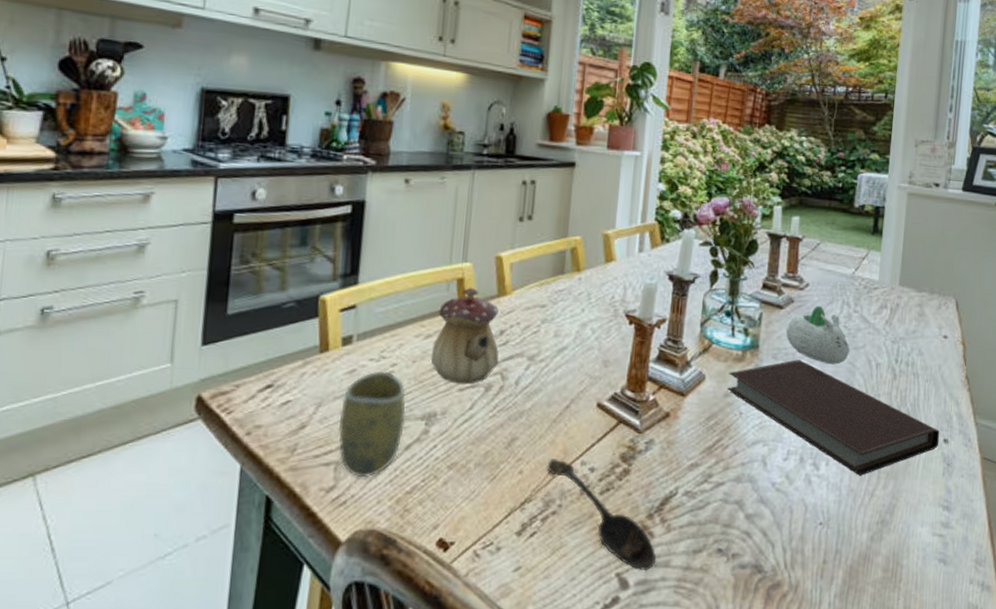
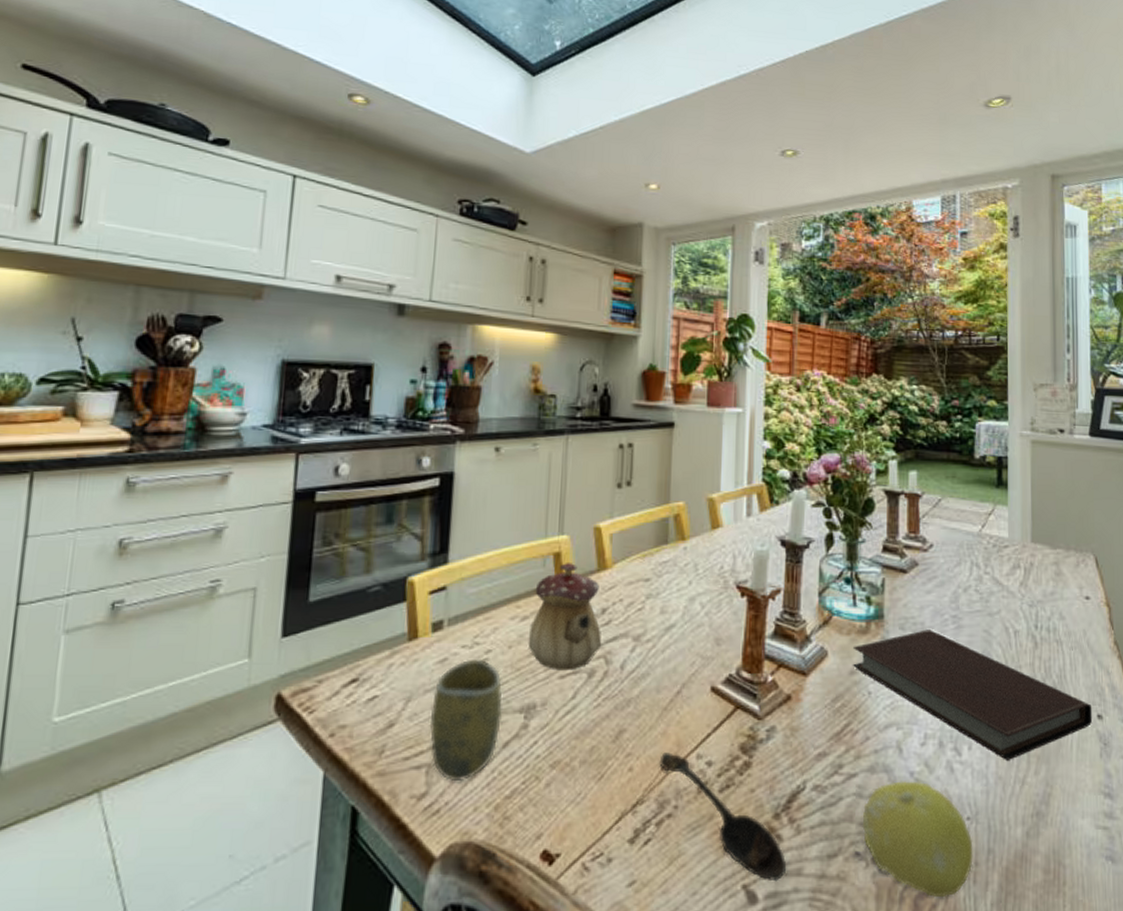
fruit: none [726,490,823,589] -> present [862,781,973,898]
succulent planter: present [785,305,850,365] -> none [912,568,984,634]

